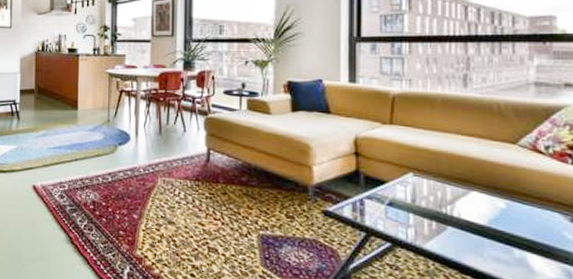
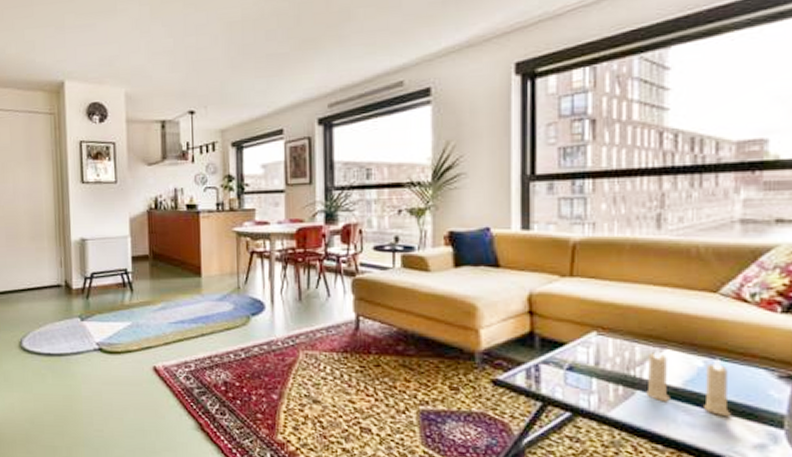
candle: none [456,189,530,254] -> present [646,348,731,417]

